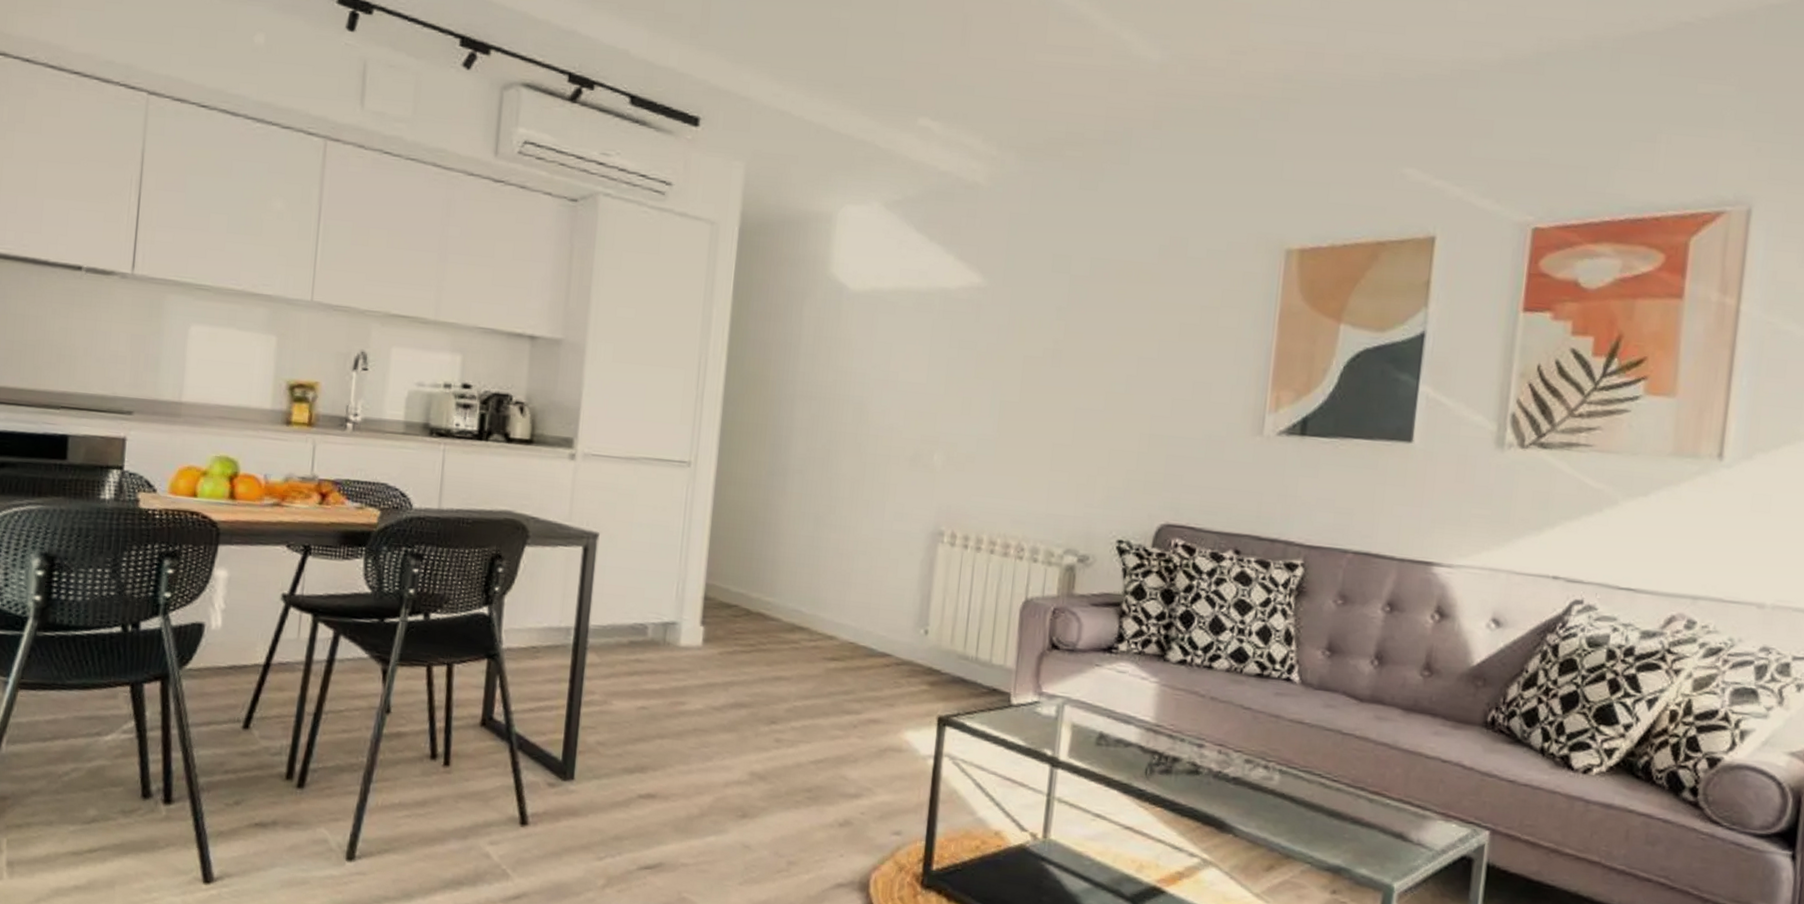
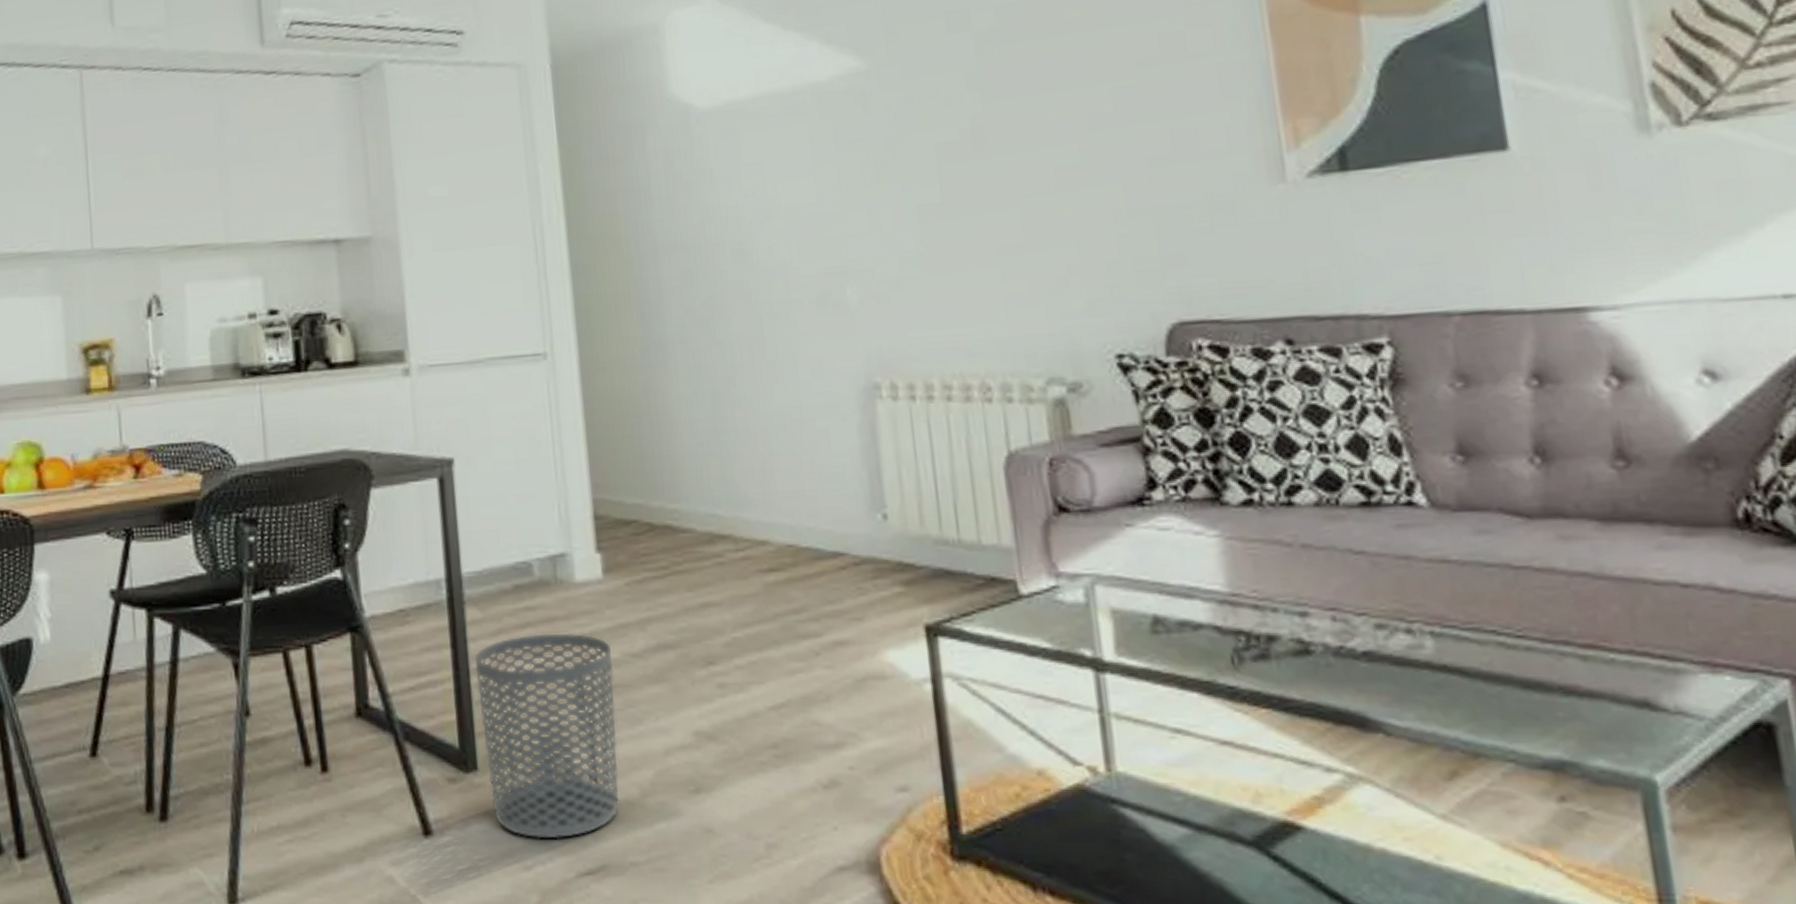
waste bin: none [580,681,699,840] -> present [474,633,620,839]

